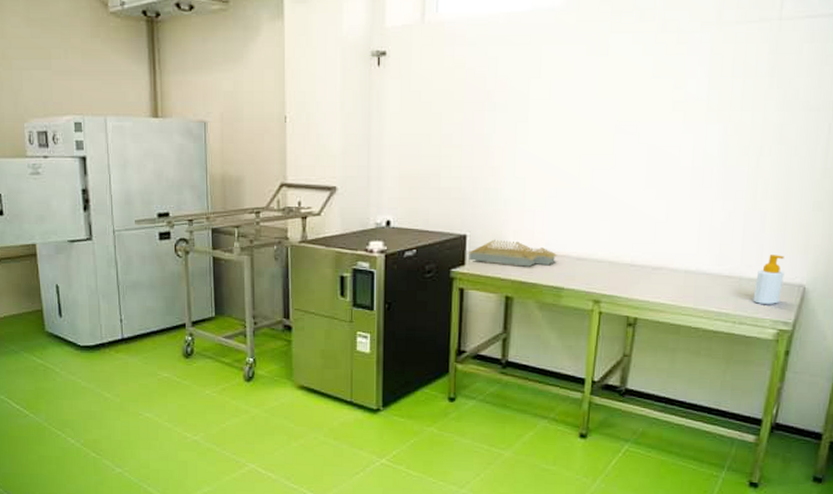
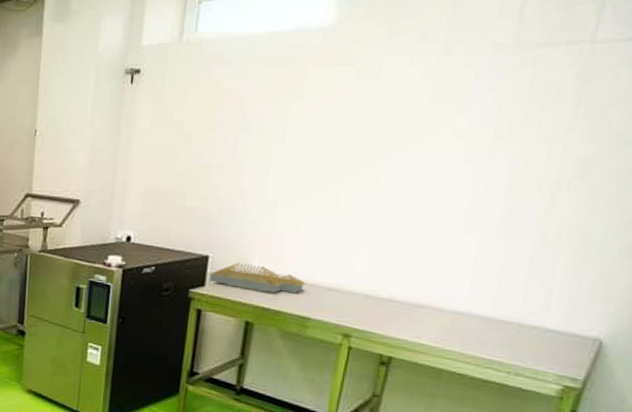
soap bottle: present [753,255,784,304] -> none [534,302,578,357]

